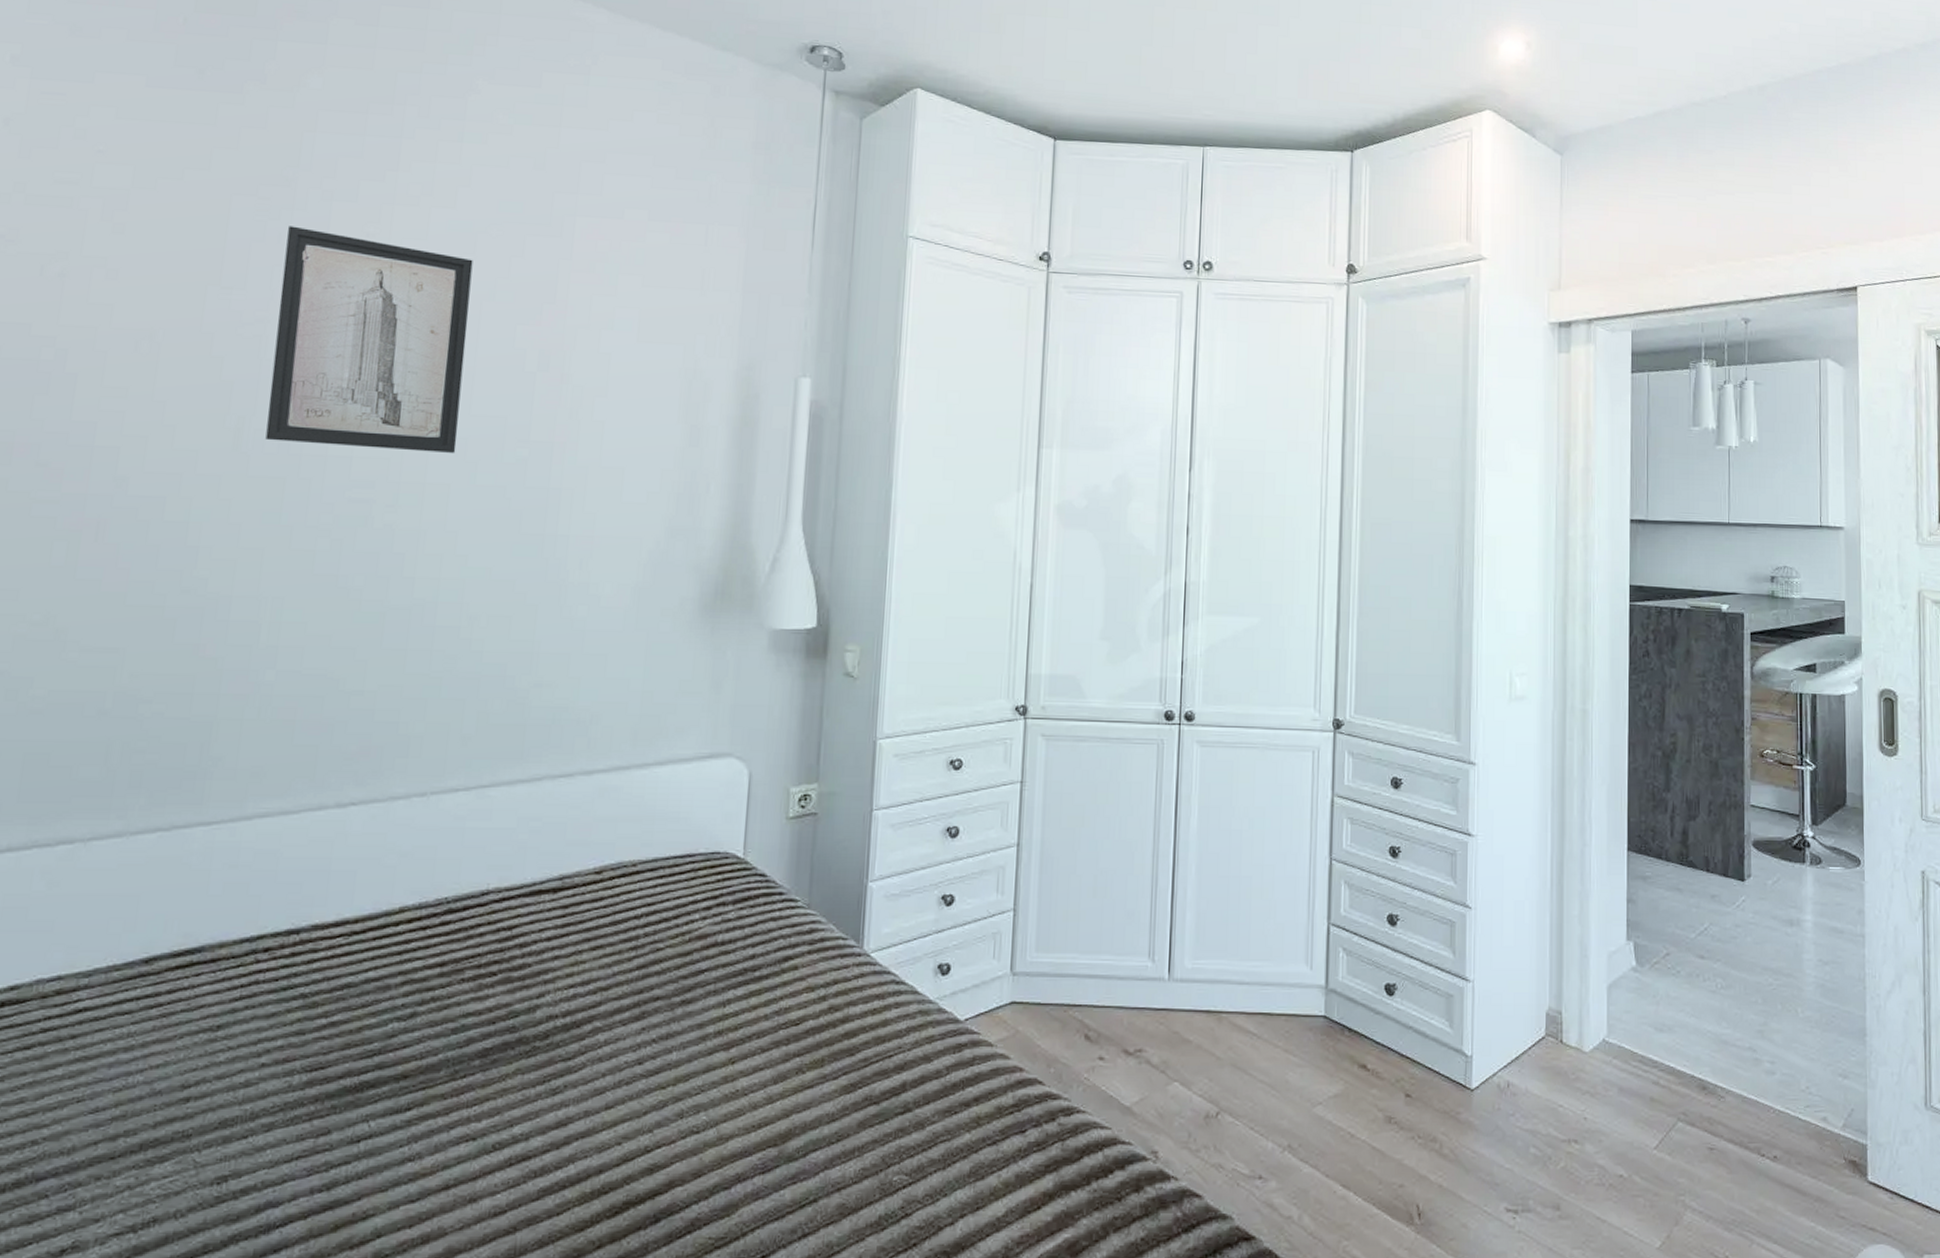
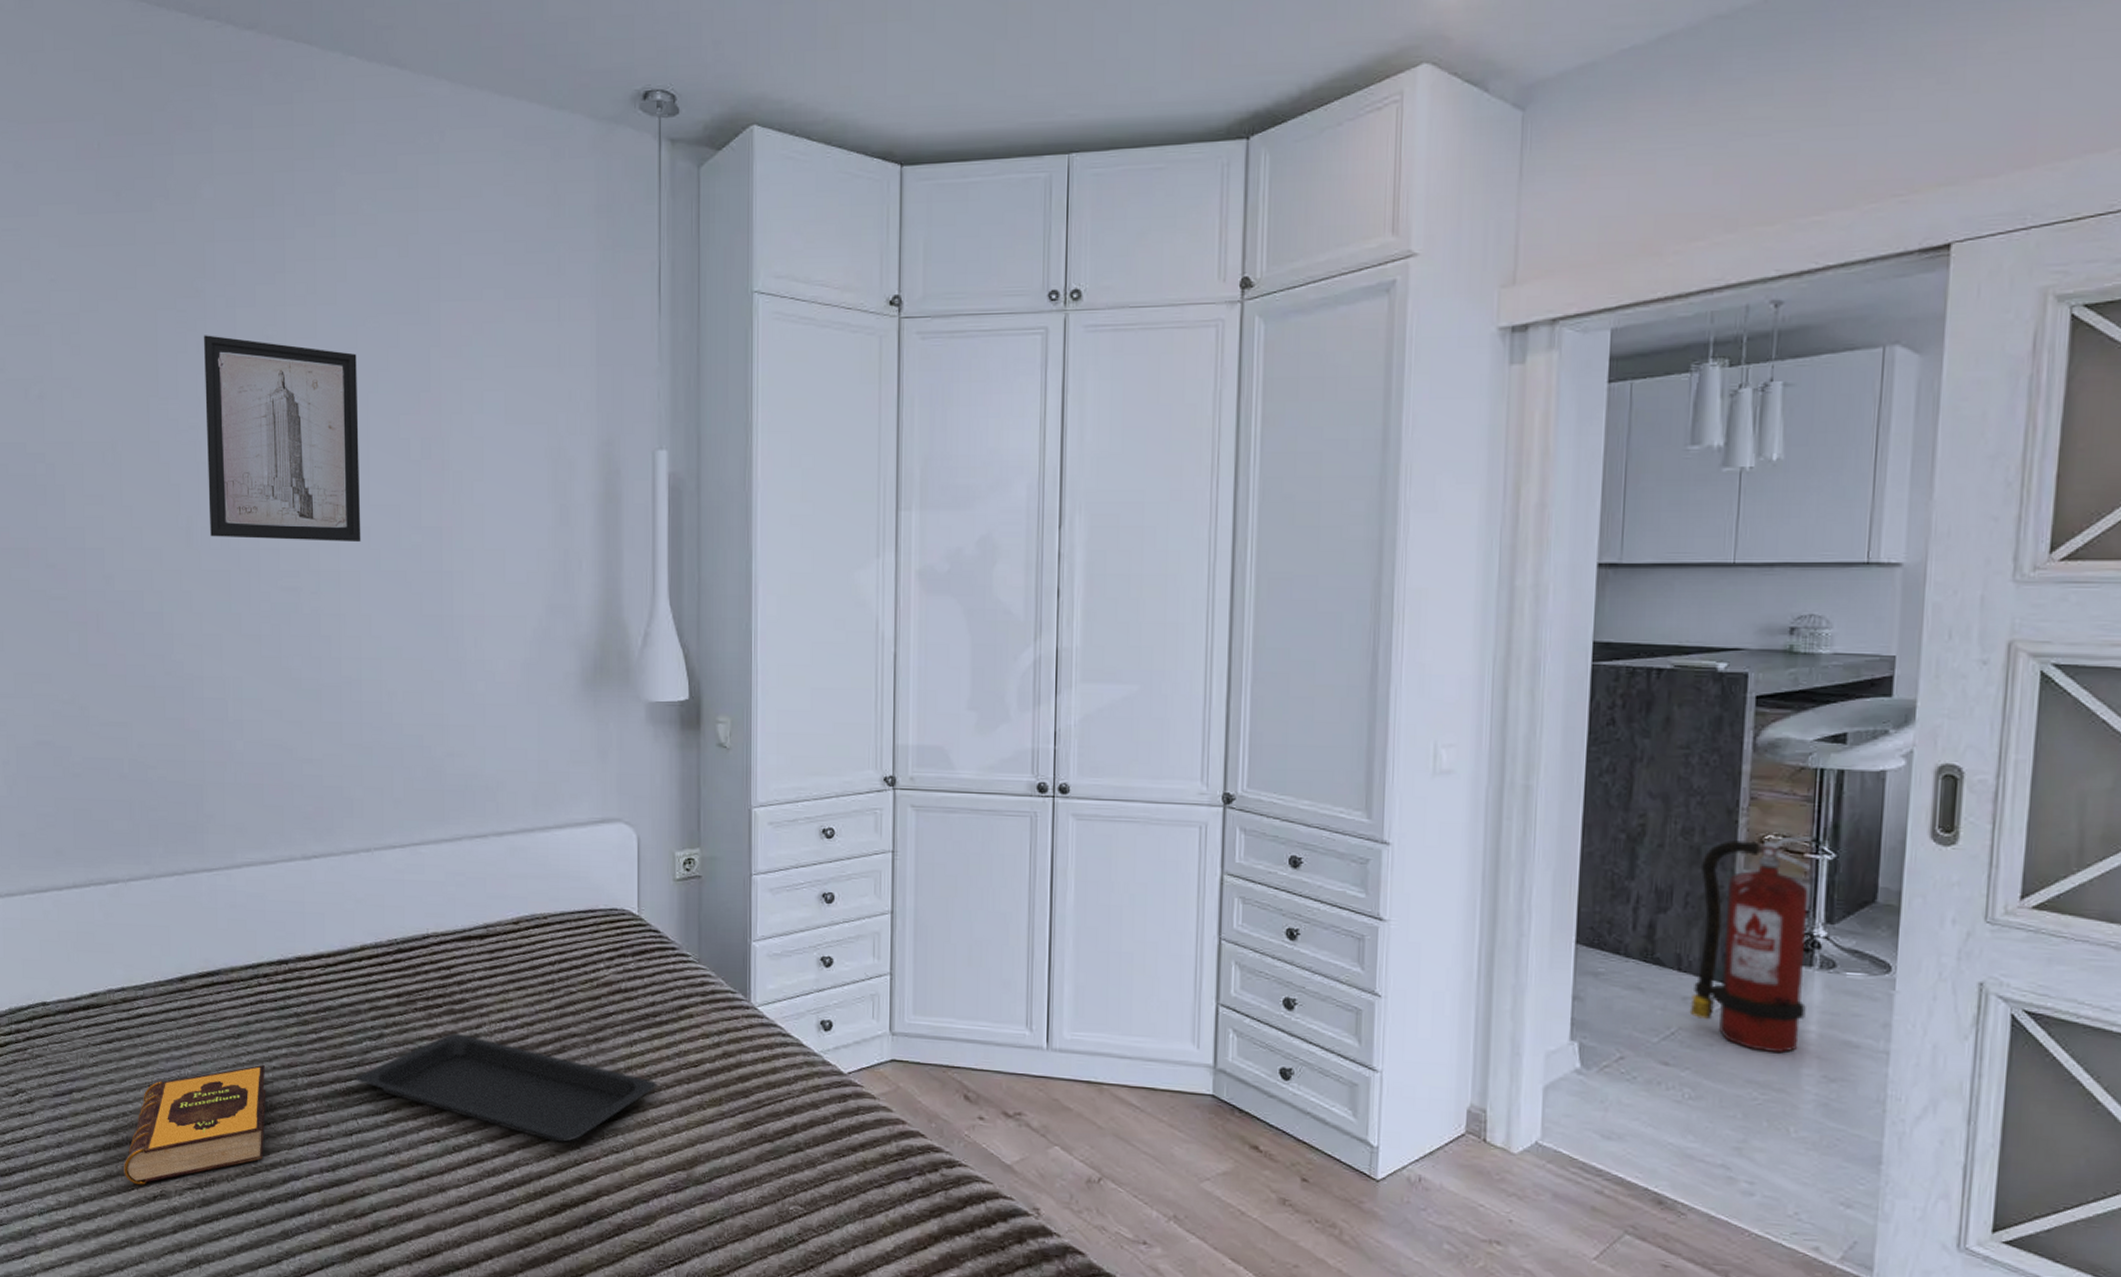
hardback book: none [20,1061,252,1237] -> present [124,1064,266,1185]
serving tray: none [373,1006,751,1128] -> present [355,1033,657,1143]
fire extinguisher: none [1717,749,1803,942] -> present [1689,835,1812,1054]

